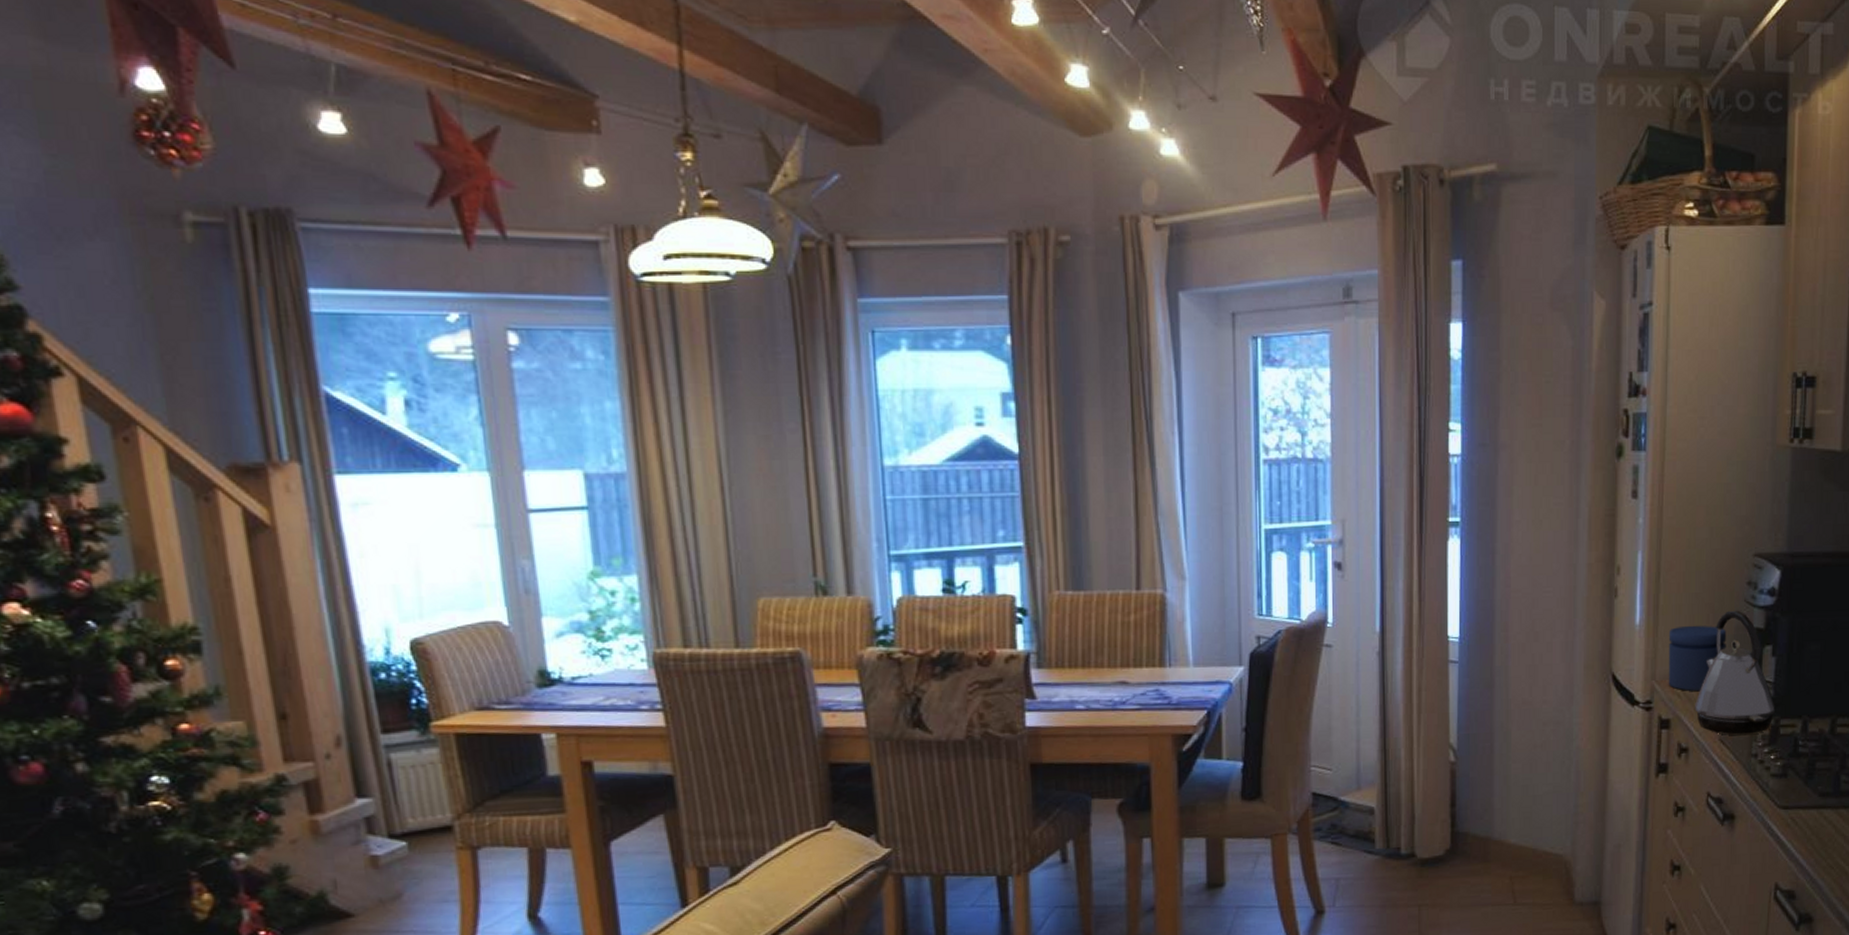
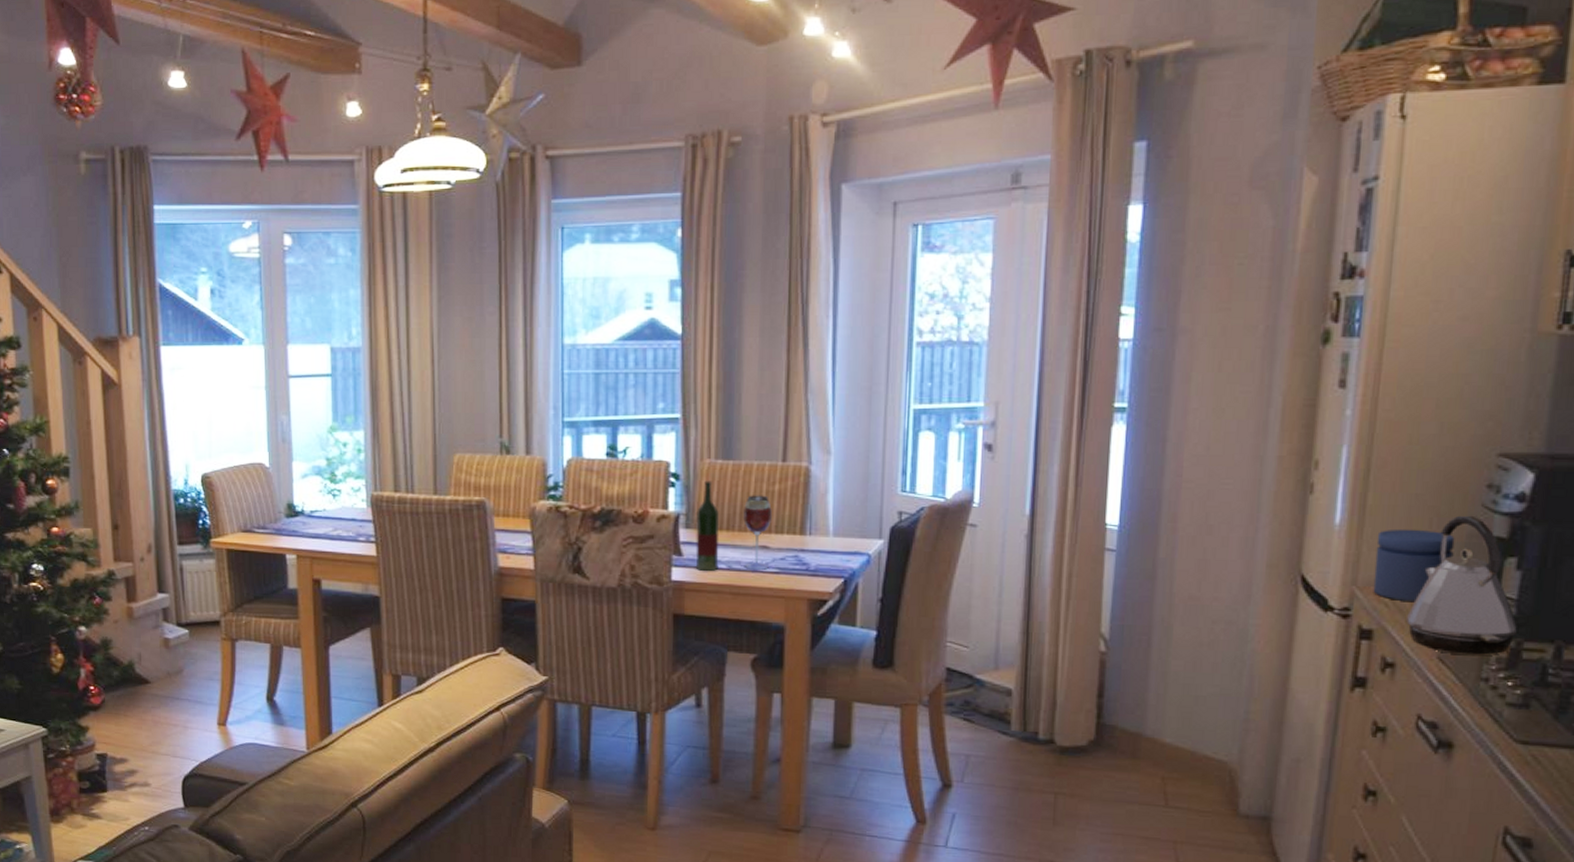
wine bottle: none [1047,614,1076,714] -> present [695,480,719,571]
wineglass: none [1099,627,1129,709] -> present [743,495,772,571]

